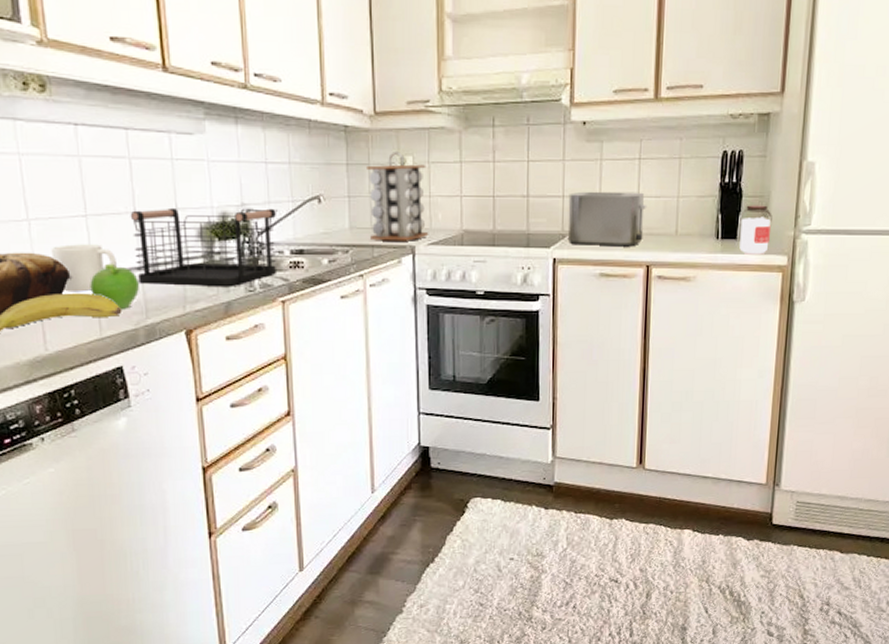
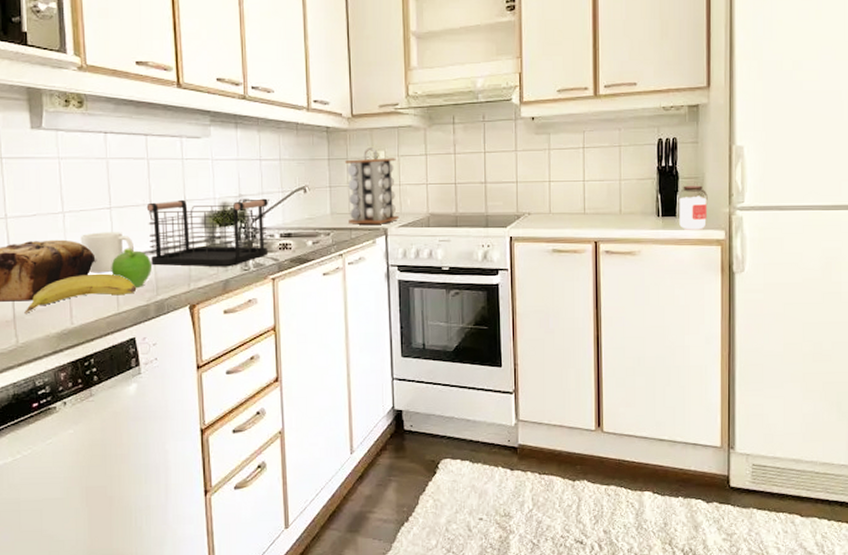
toaster: present [567,191,647,247] -> none [521,176,593,225]

